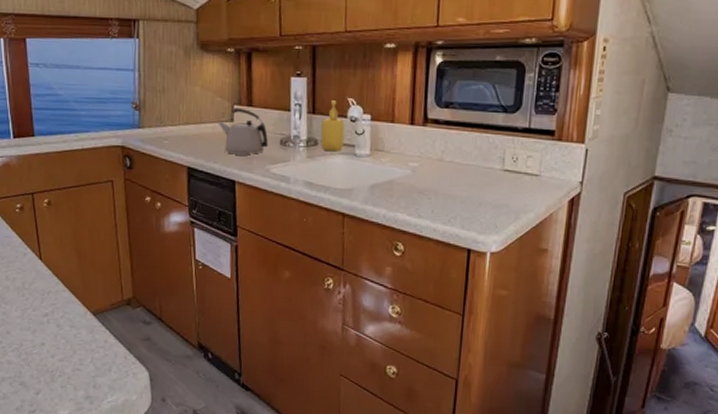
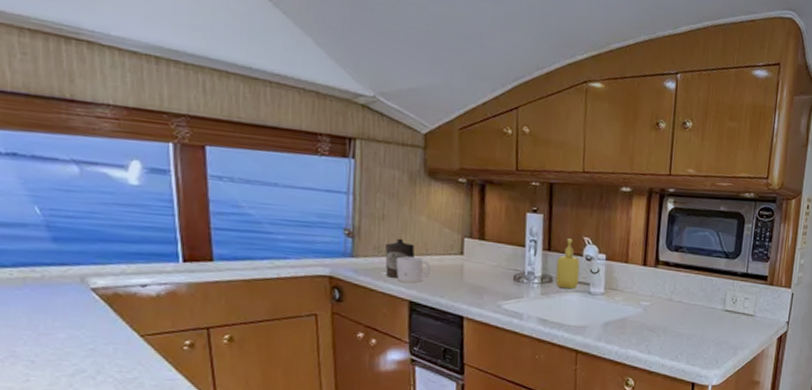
canister: none [166,109,192,146] -> present [385,238,415,278]
mug: none [175,125,205,151] -> present [396,256,431,284]
kettle: present [217,107,269,157] -> none [445,240,501,292]

